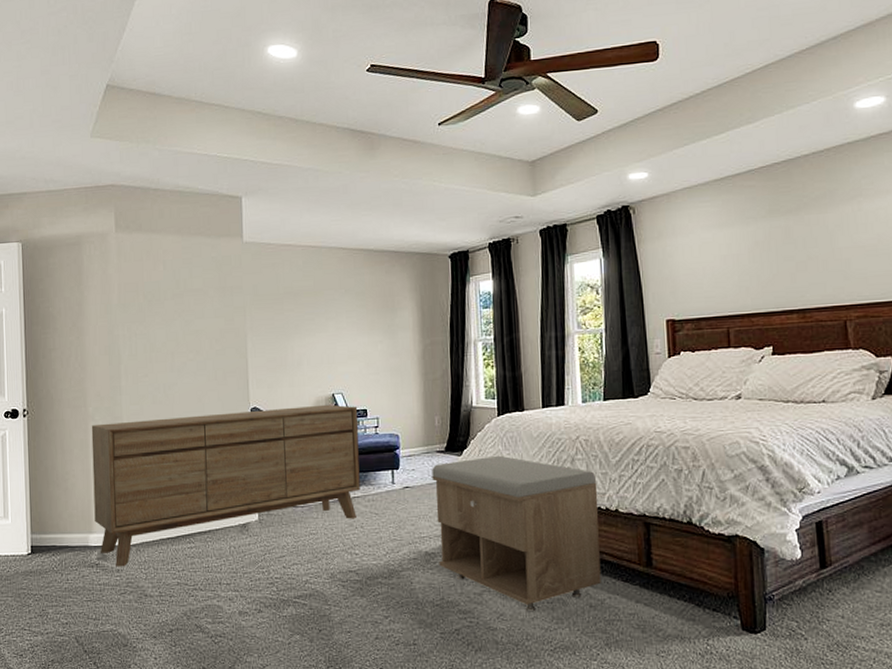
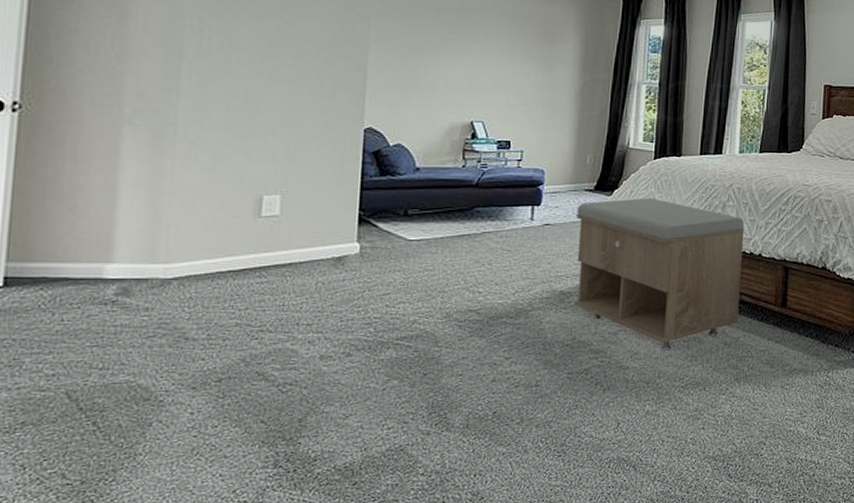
sideboard: present [91,404,360,567] -> none [117,129,500,305]

